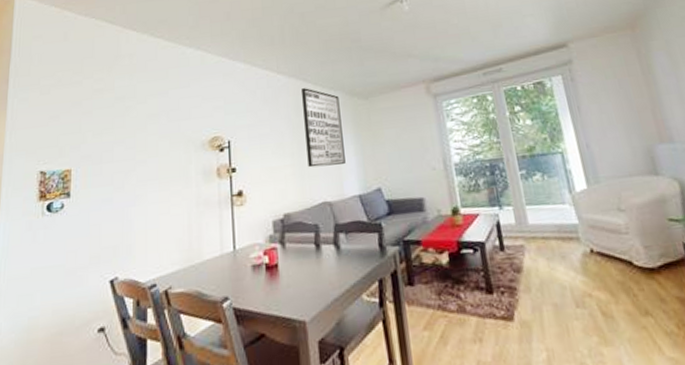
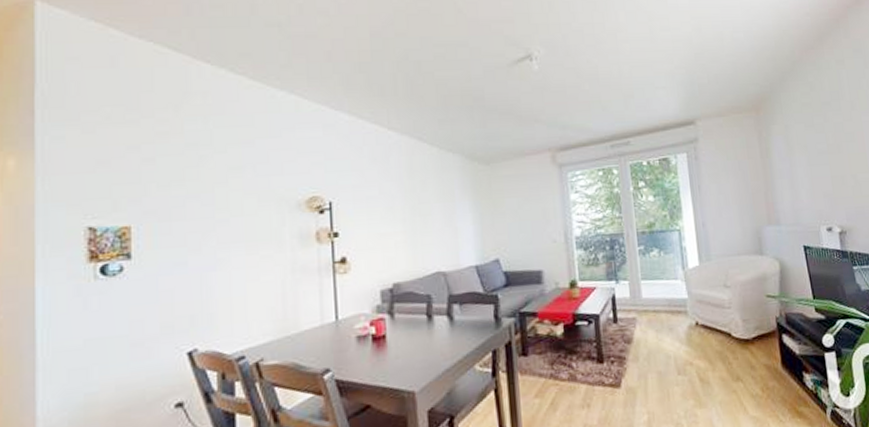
wall art: present [302,88,346,168] -> none [416,148,462,236]

